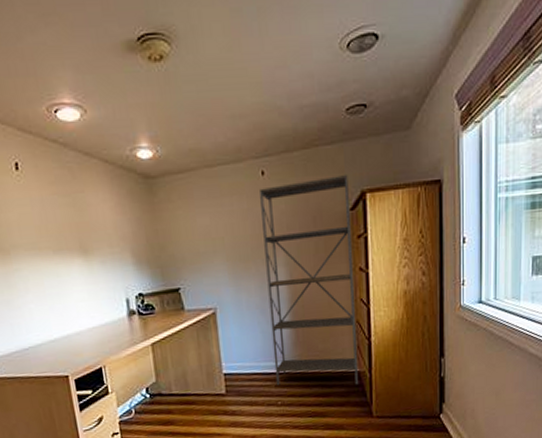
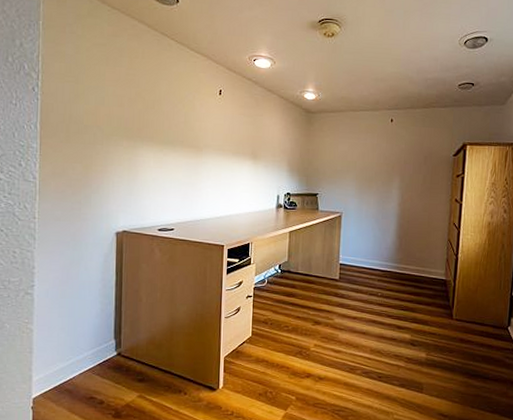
shelving unit: present [260,175,359,385] -> none [379,130,454,290]

